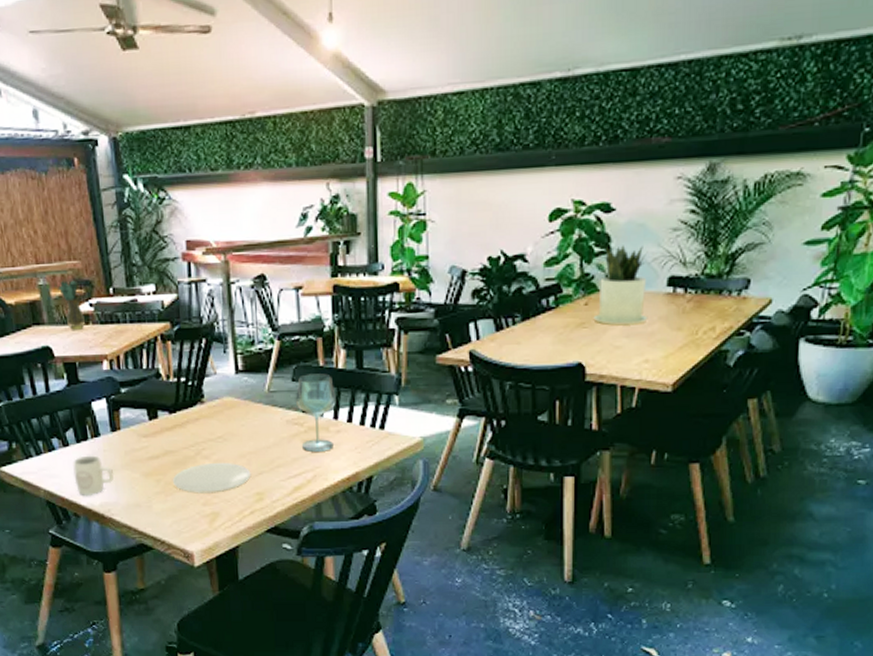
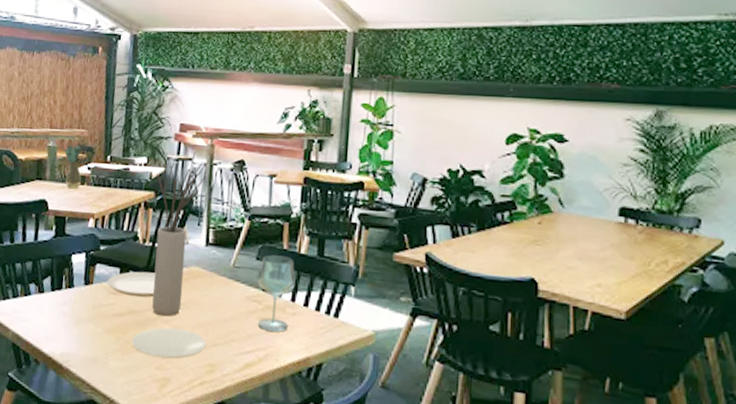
mug: present [73,455,114,497] -> none [41,304,79,344]
plate: none [136,409,189,436] -> present [107,271,156,298]
vase: none [169,272,224,453] -> present [152,152,207,317]
planter: present [593,245,648,326] -> none [546,173,600,249]

